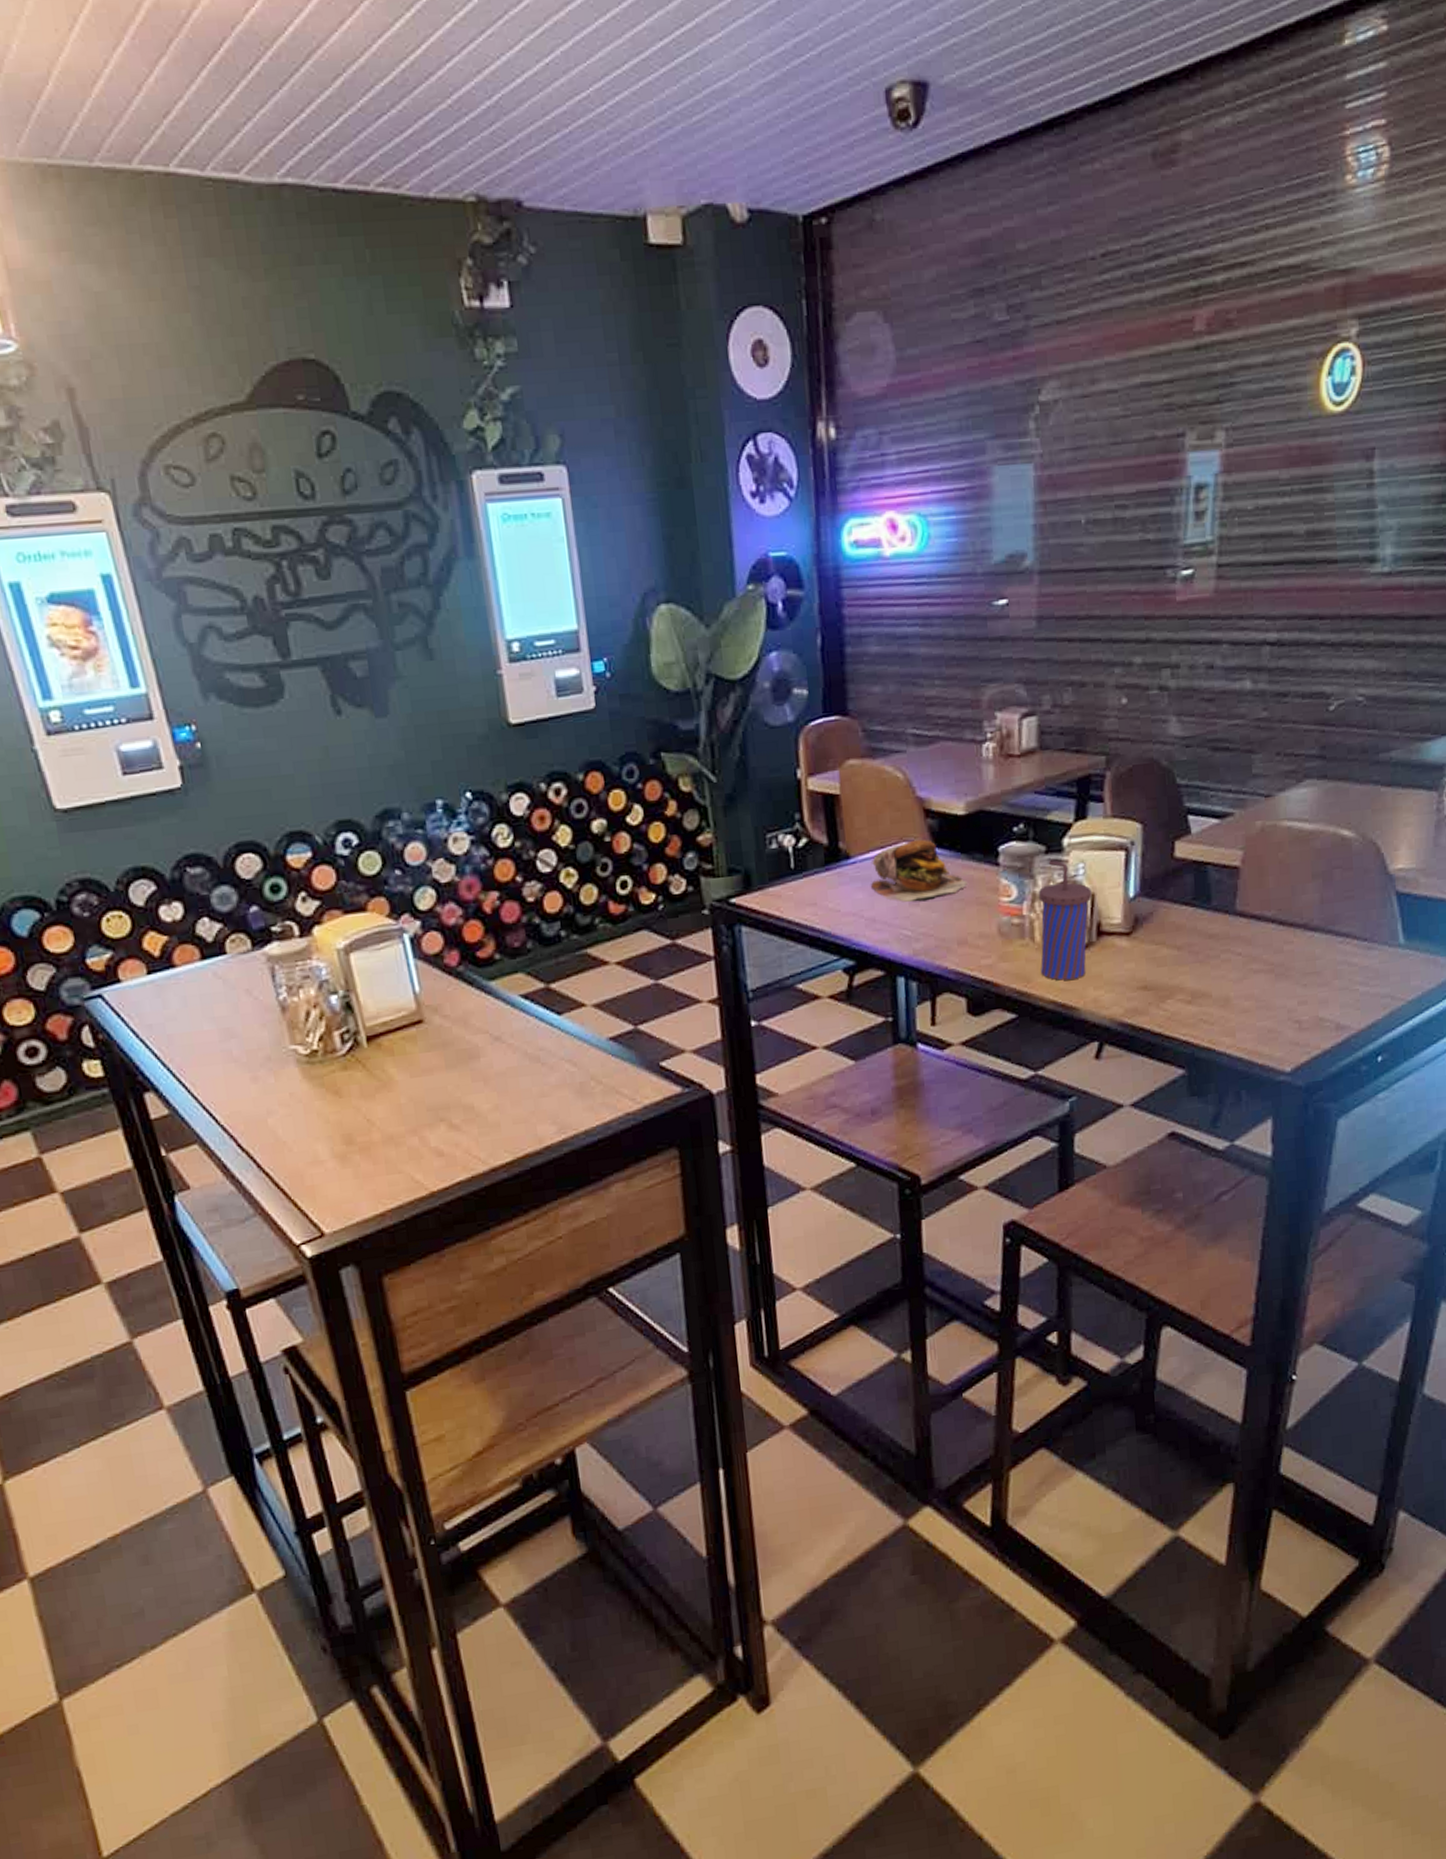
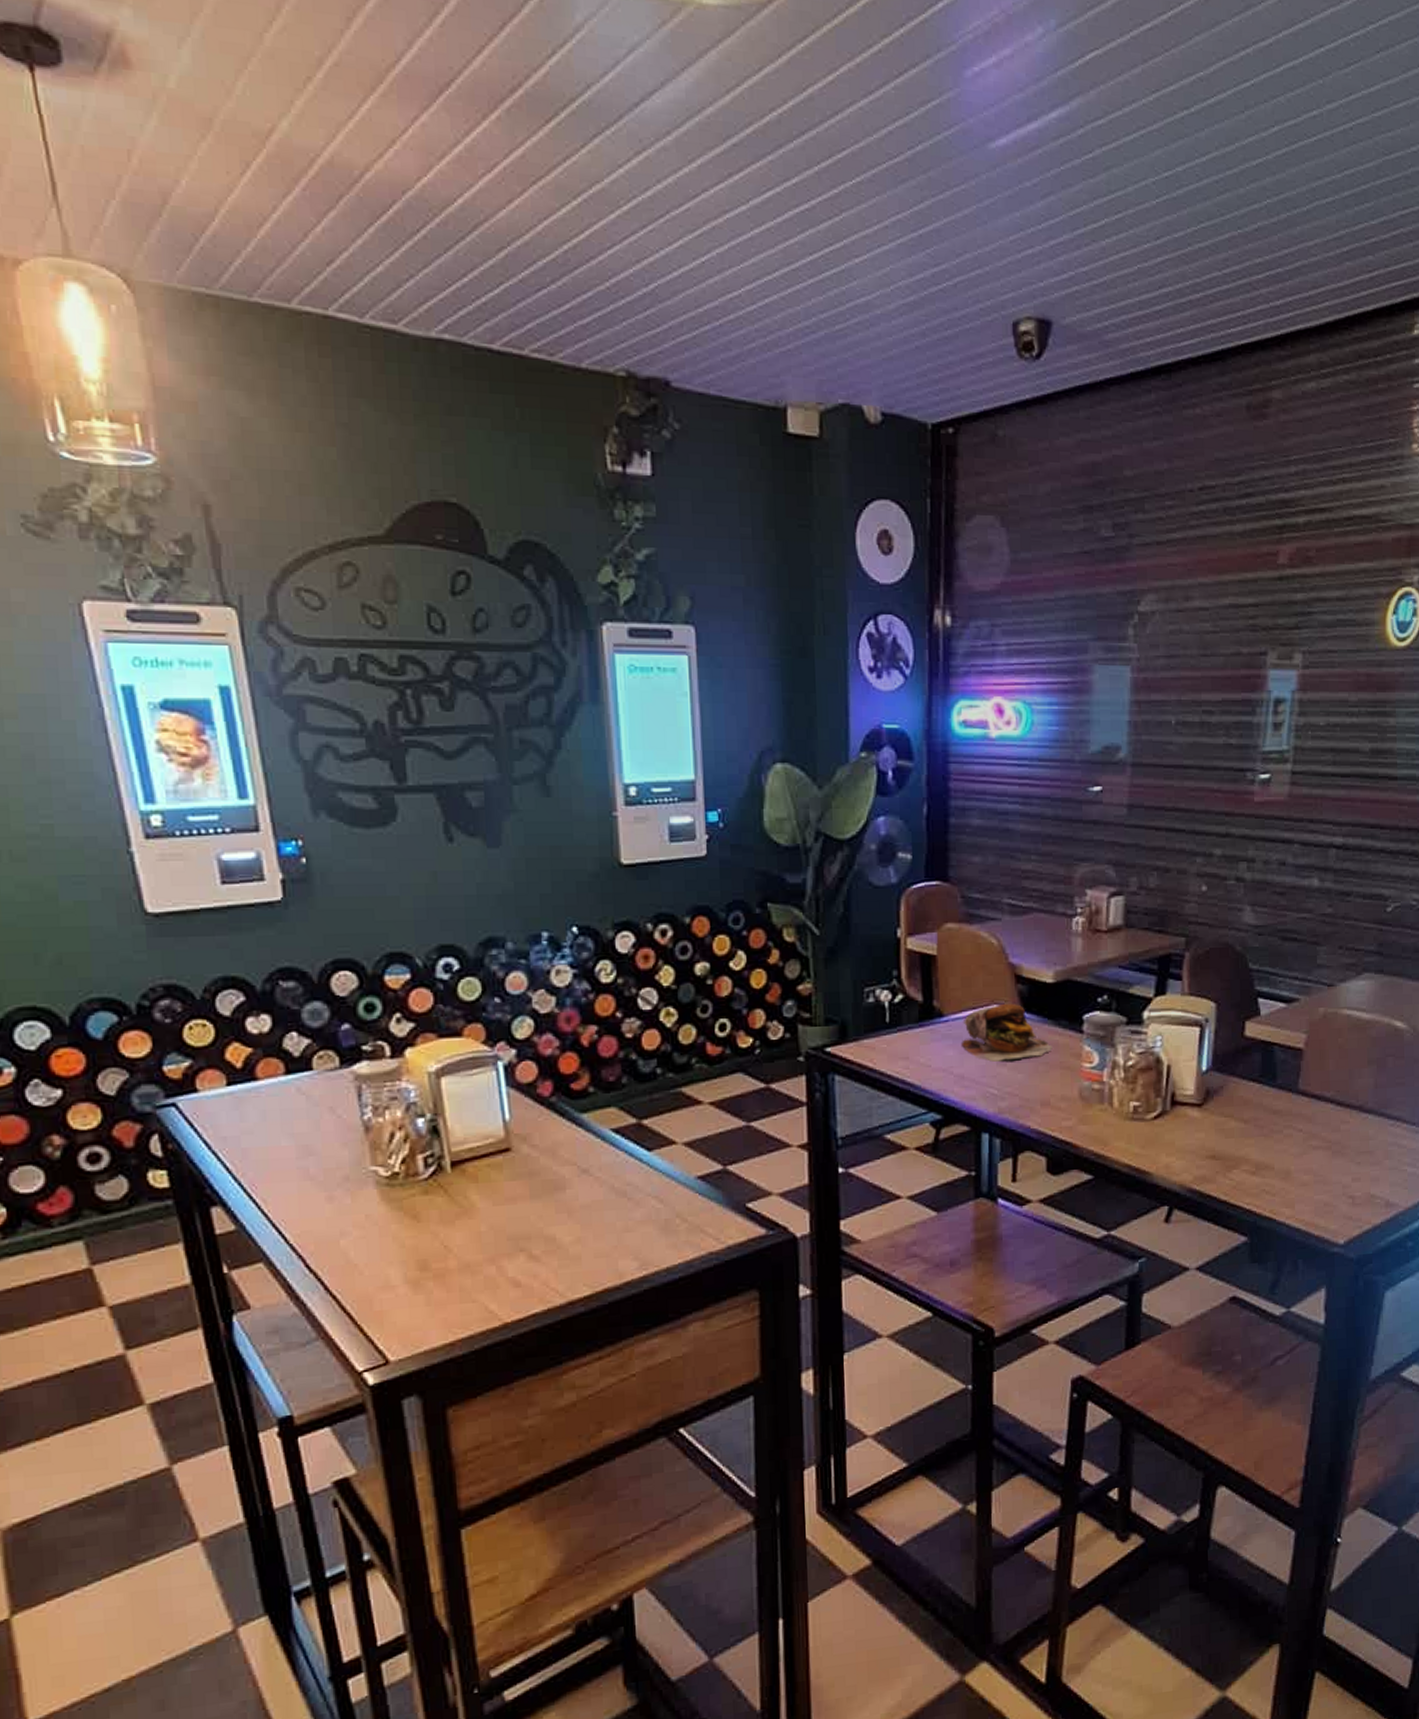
beverage cup: present [1038,860,1092,981] -> none [1118,1031,1168,1146]

